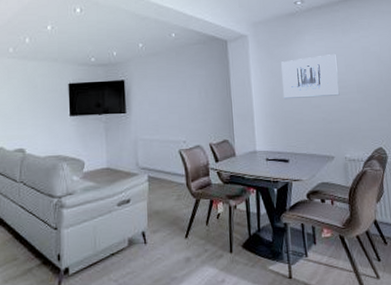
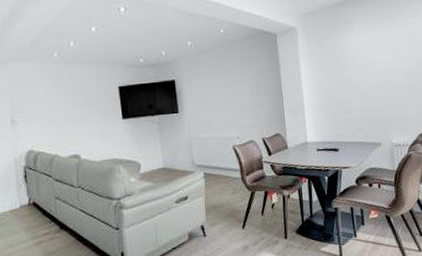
wall art: present [281,54,340,100] -> none [330,43,387,91]

